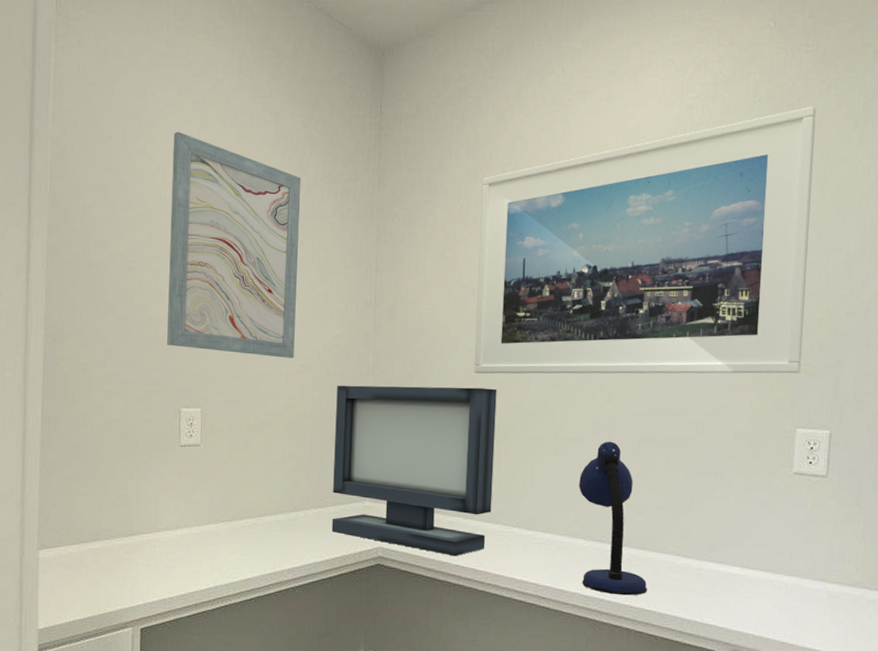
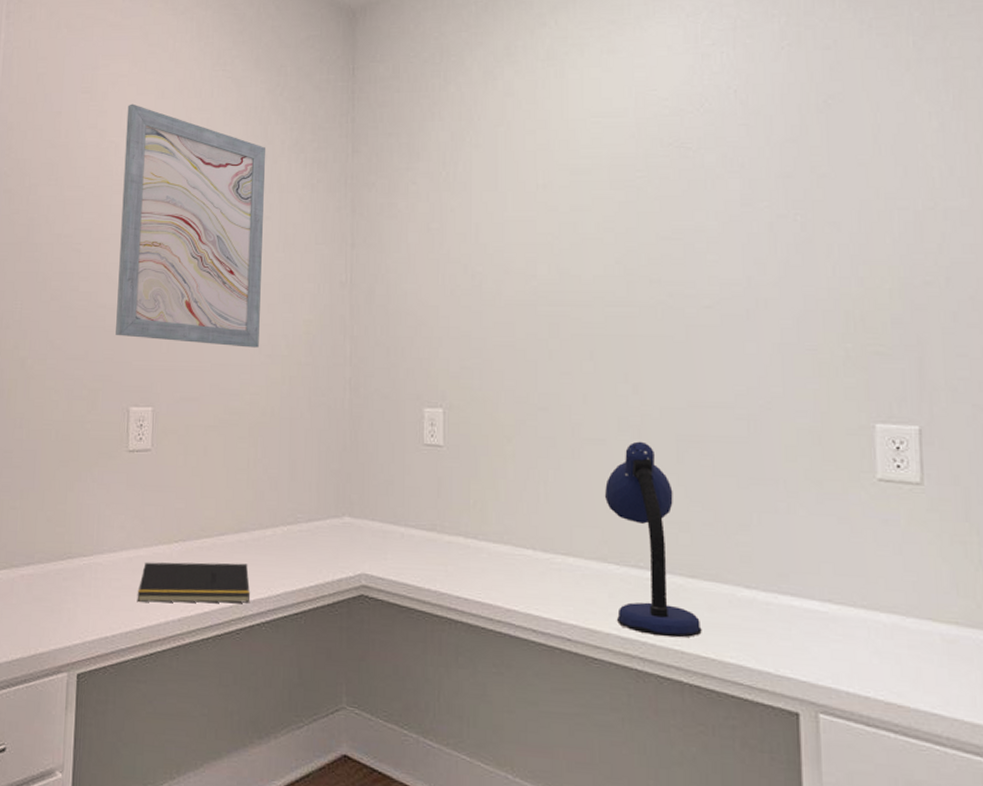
notepad: none [190,538,285,571] -> present [137,562,250,603]
monitor: present [331,385,497,557] -> none [304,378,498,586]
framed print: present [474,106,816,374] -> none [470,48,873,363]

